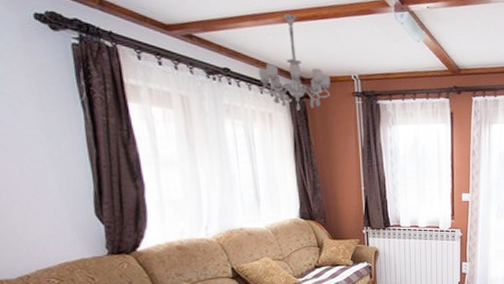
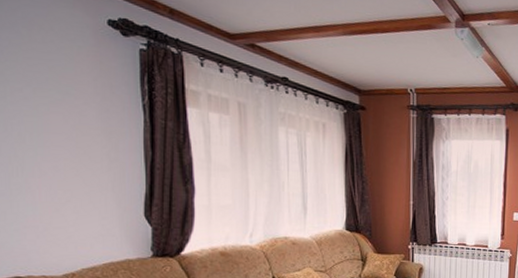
chandelier: present [258,14,331,110] -> none [316,27,386,122]

